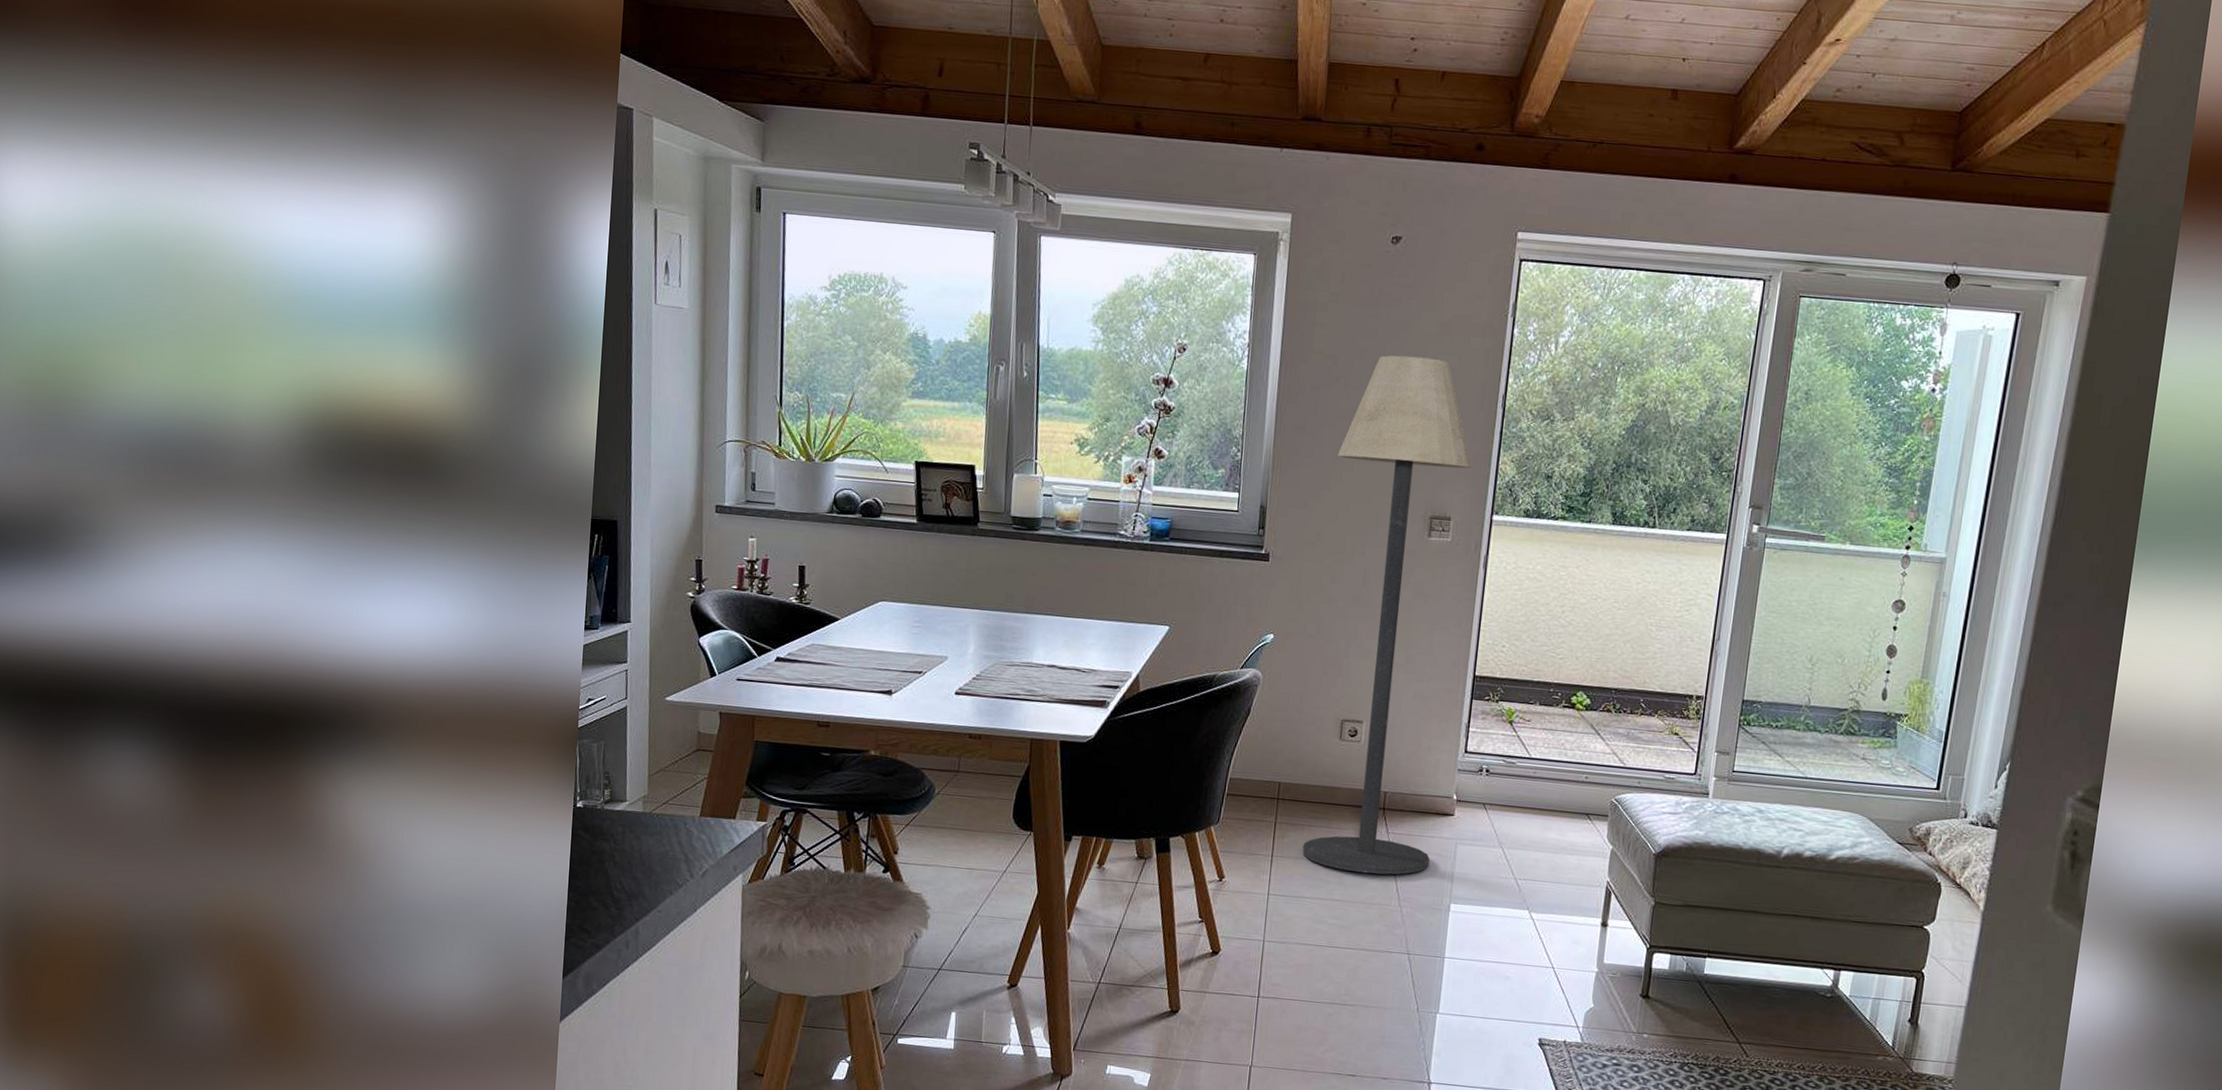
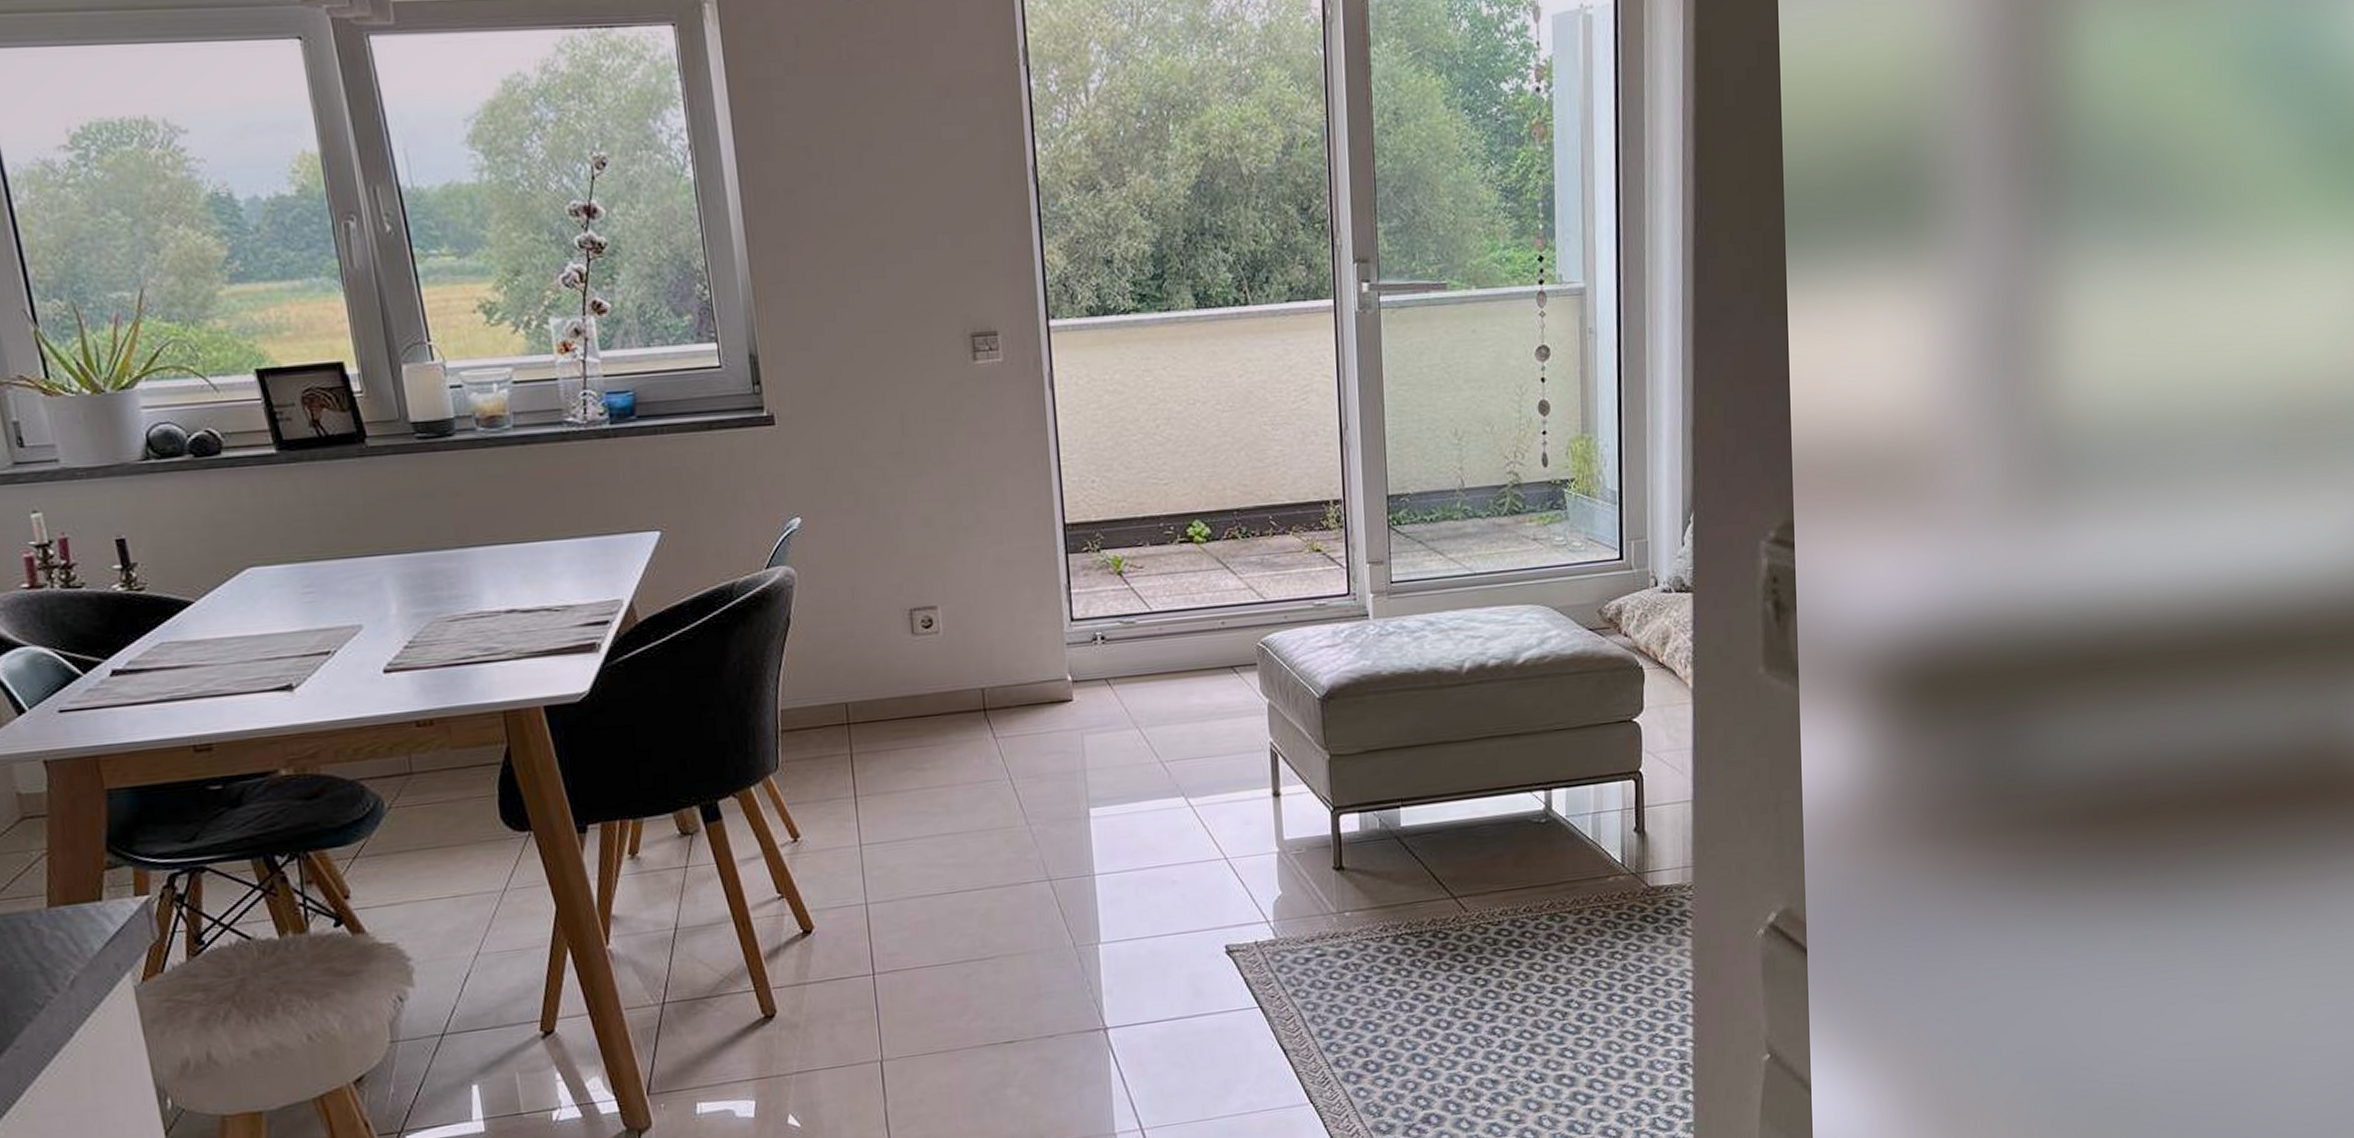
floor lamp: present [1302,355,1473,875] -> none [835,131,1054,796]

